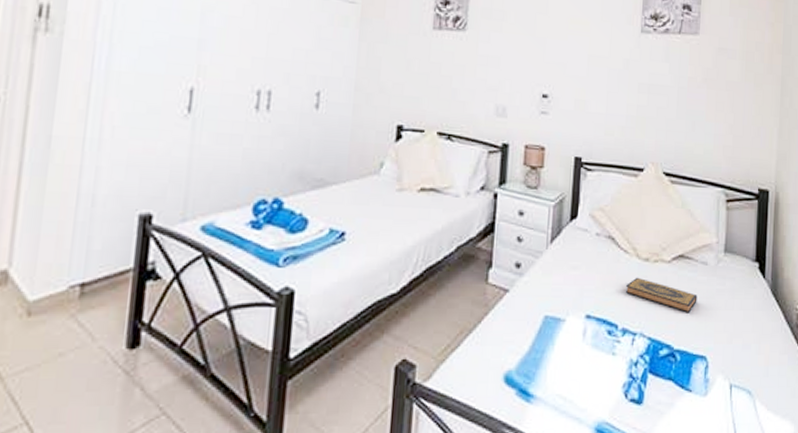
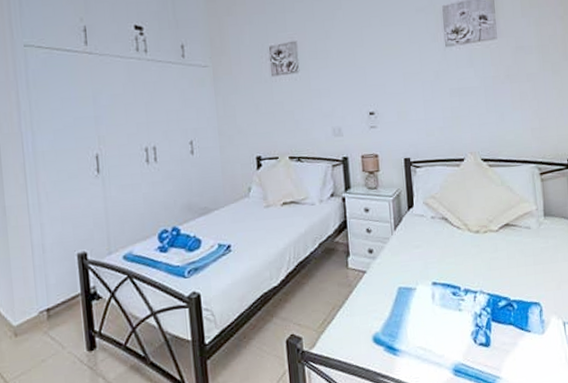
hardback book: present [625,277,698,313] -> none [462,246,526,270]

